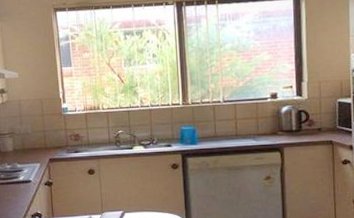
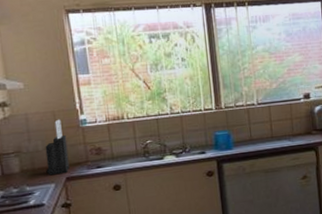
knife block: none [33,106,53,156] -> present [45,119,70,176]

